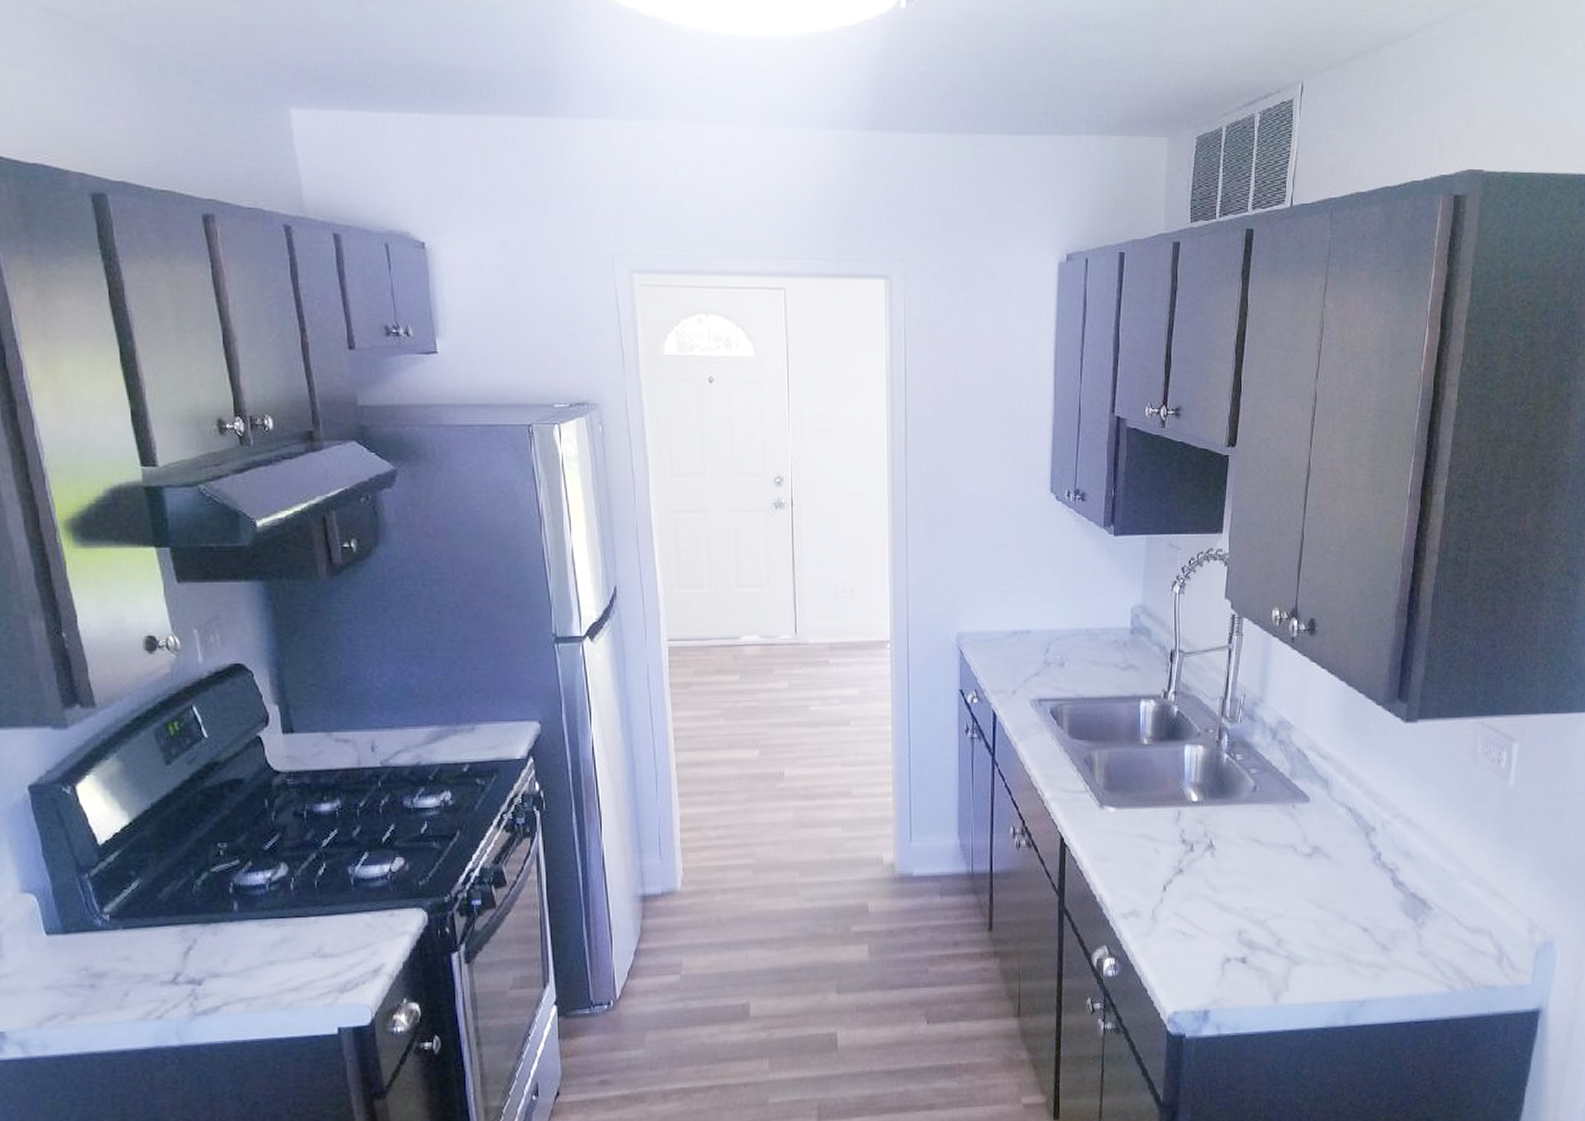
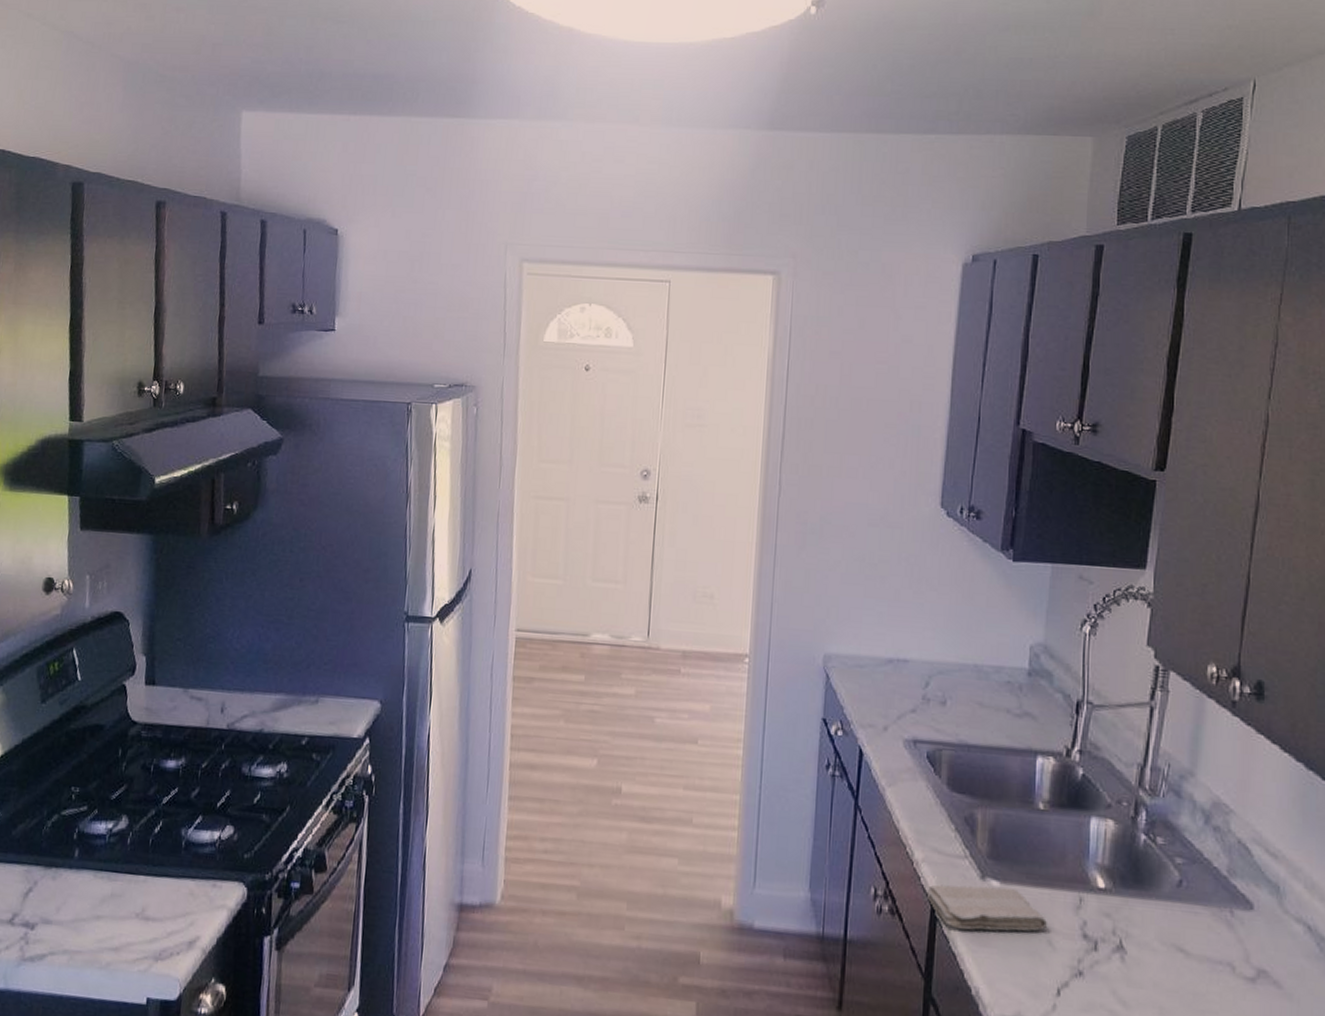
washcloth: none [1056,812,1155,850] -> present [926,884,1048,932]

